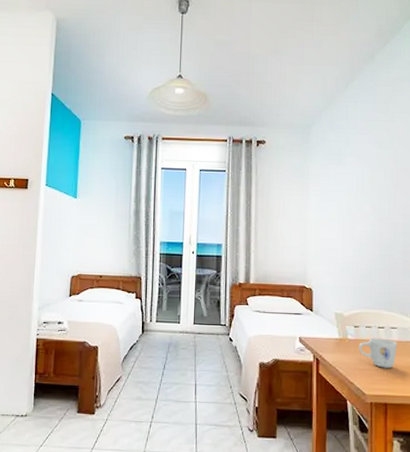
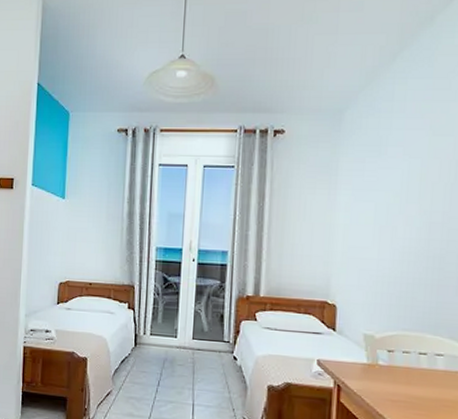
mug: present [358,338,397,368] -> none [392,365,443,402]

